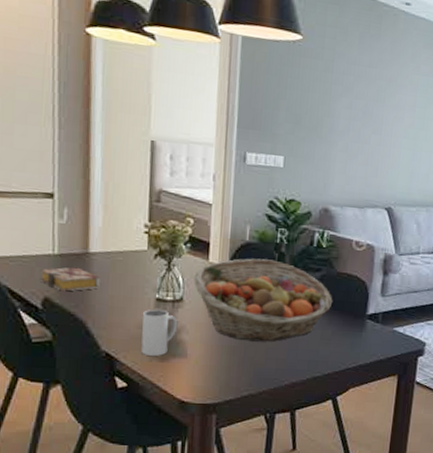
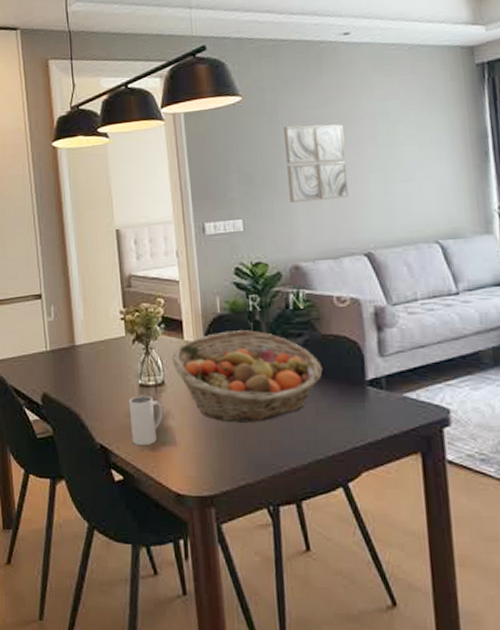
book: present [41,267,100,292] -> none [38,361,88,386]
wall art: none [331,76,389,156] -> present [284,124,349,203]

